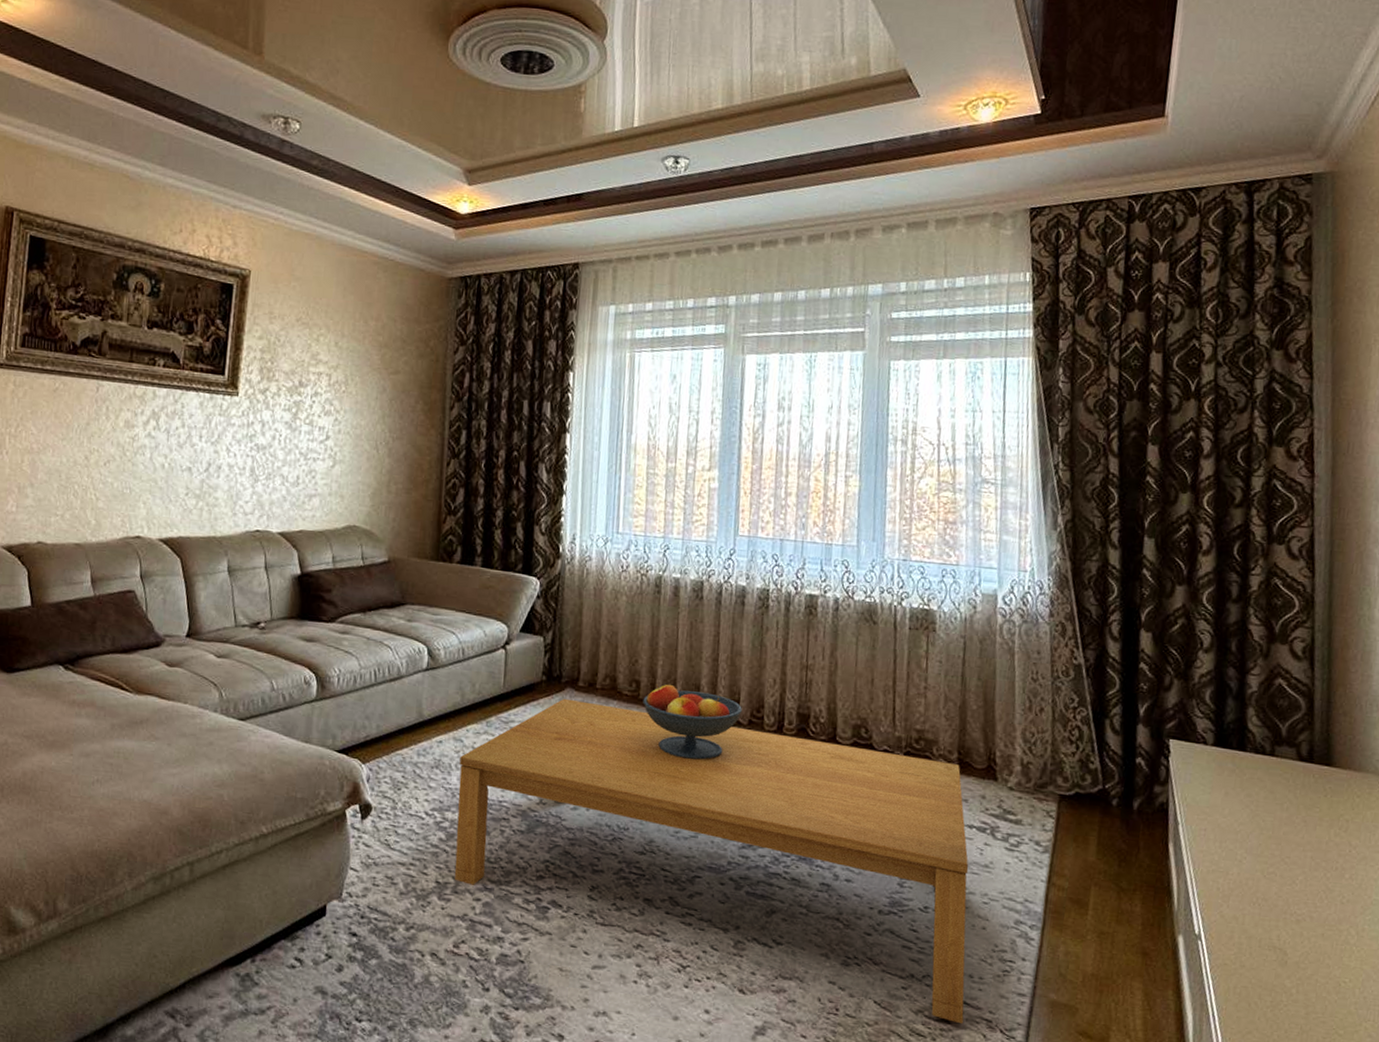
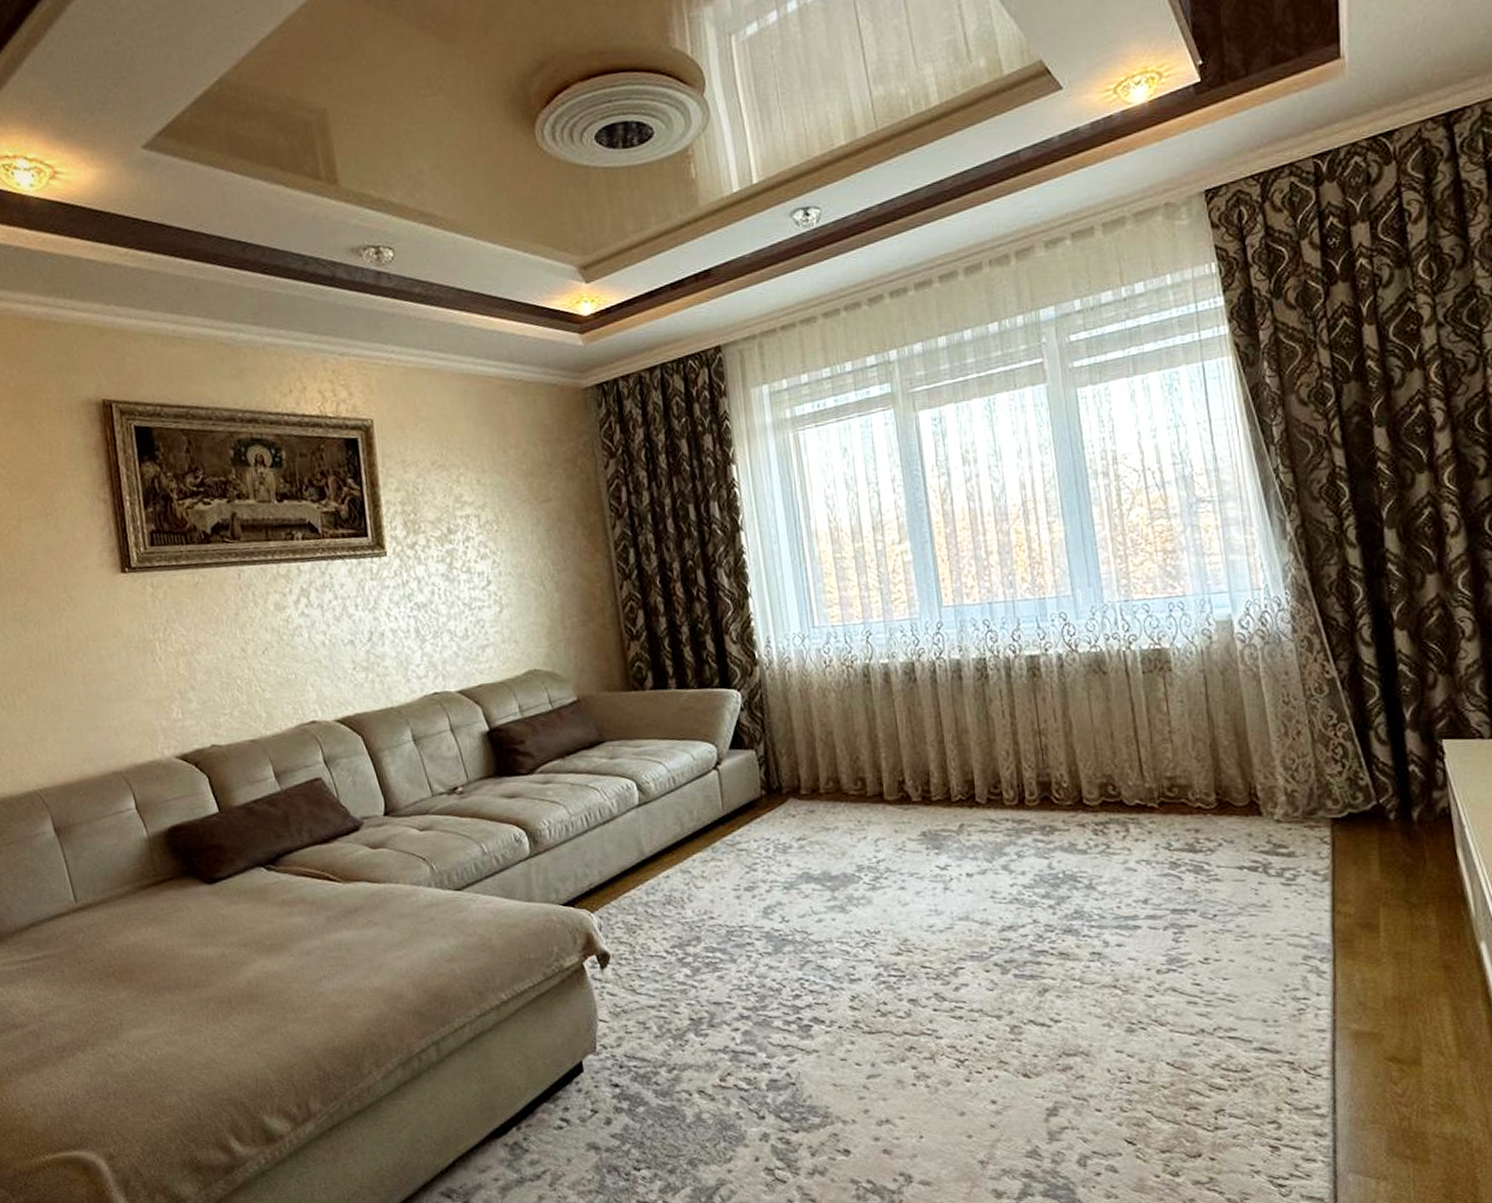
coffee table: present [454,698,969,1025] -> none [691,805,1264,1071]
fruit bowl: present [643,684,742,760] -> none [871,775,978,850]

